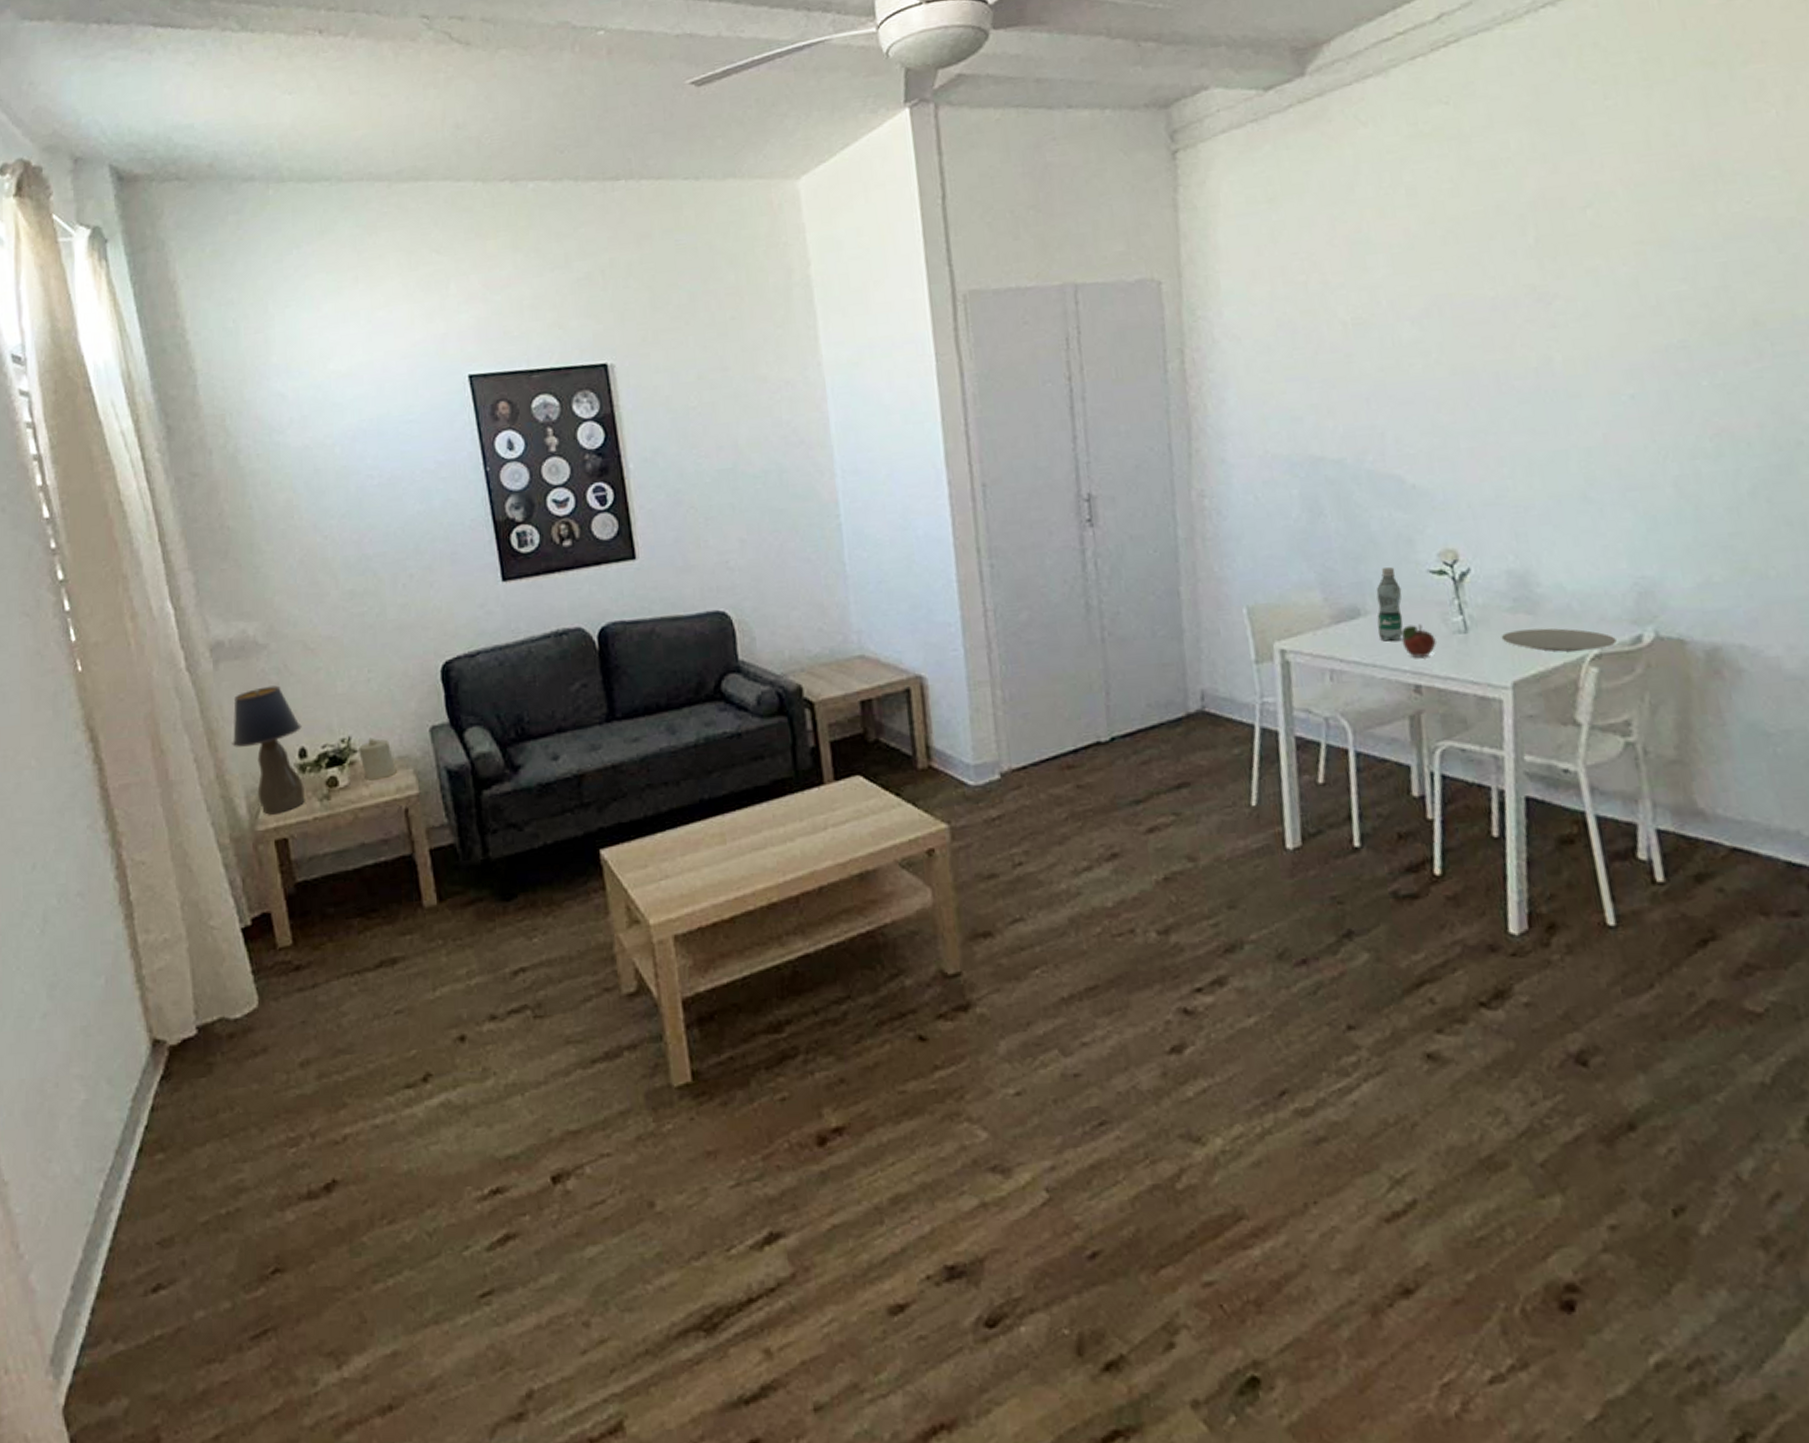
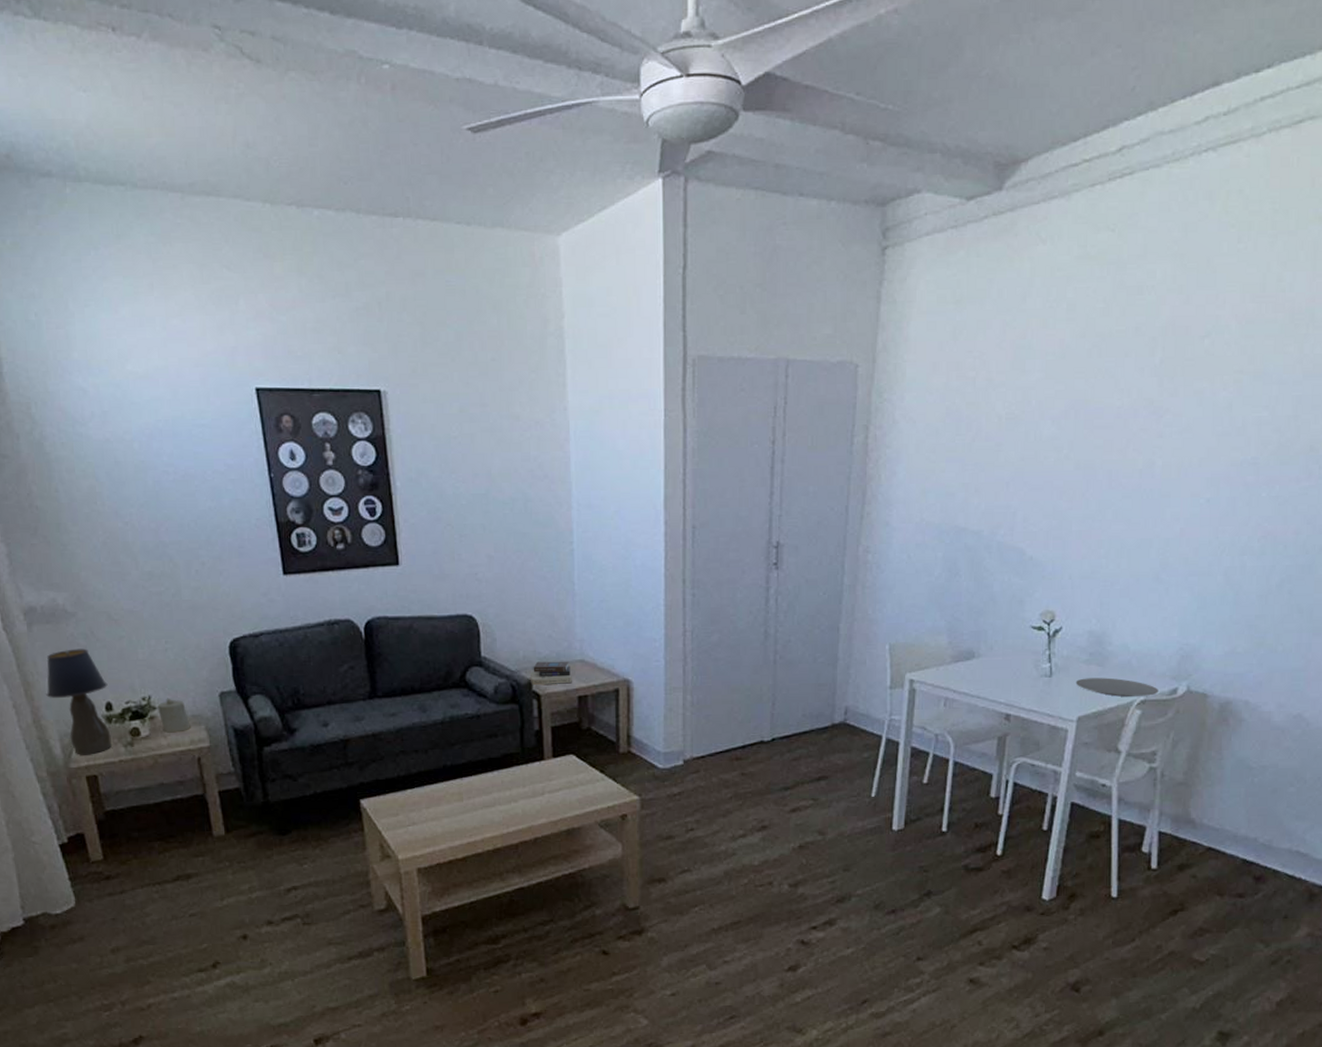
books: none [798,658,852,692] -> present [529,661,572,686]
bottle: present [1376,566,1403,641] -> none [985,620,1008,679]
fruit: present [1400,624,1436,657] -> none [1002,667,1027,693]

